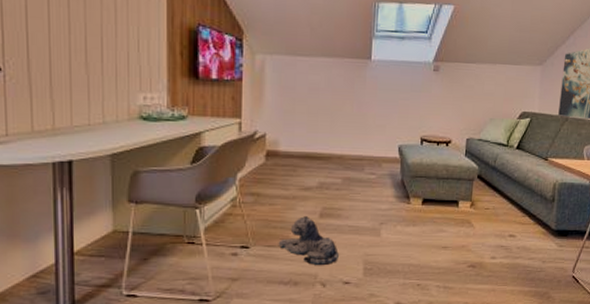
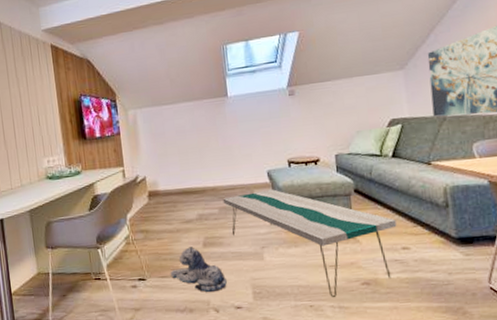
coffee table: none [348,165,509,278] -> present [222,189,397,298]

